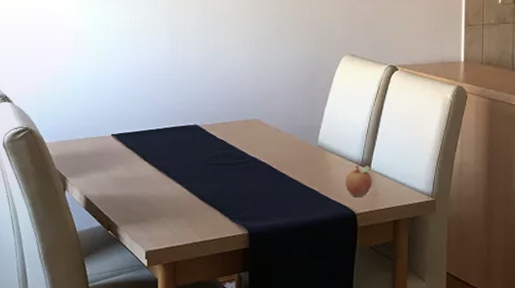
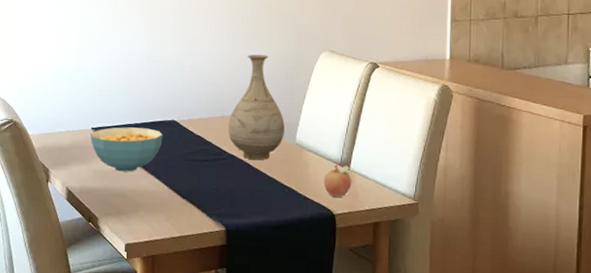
cereal bowl: none [110,133,186,178] -> present [90,127,163,172]
vase: none [251,59,307,163] -> present [228,54,285,161]

